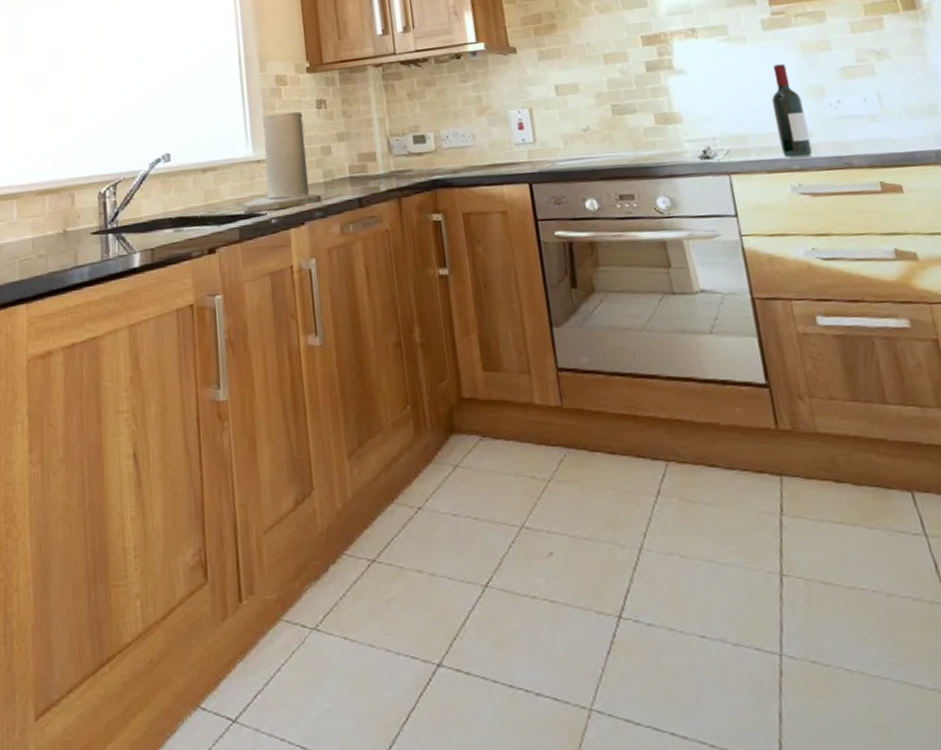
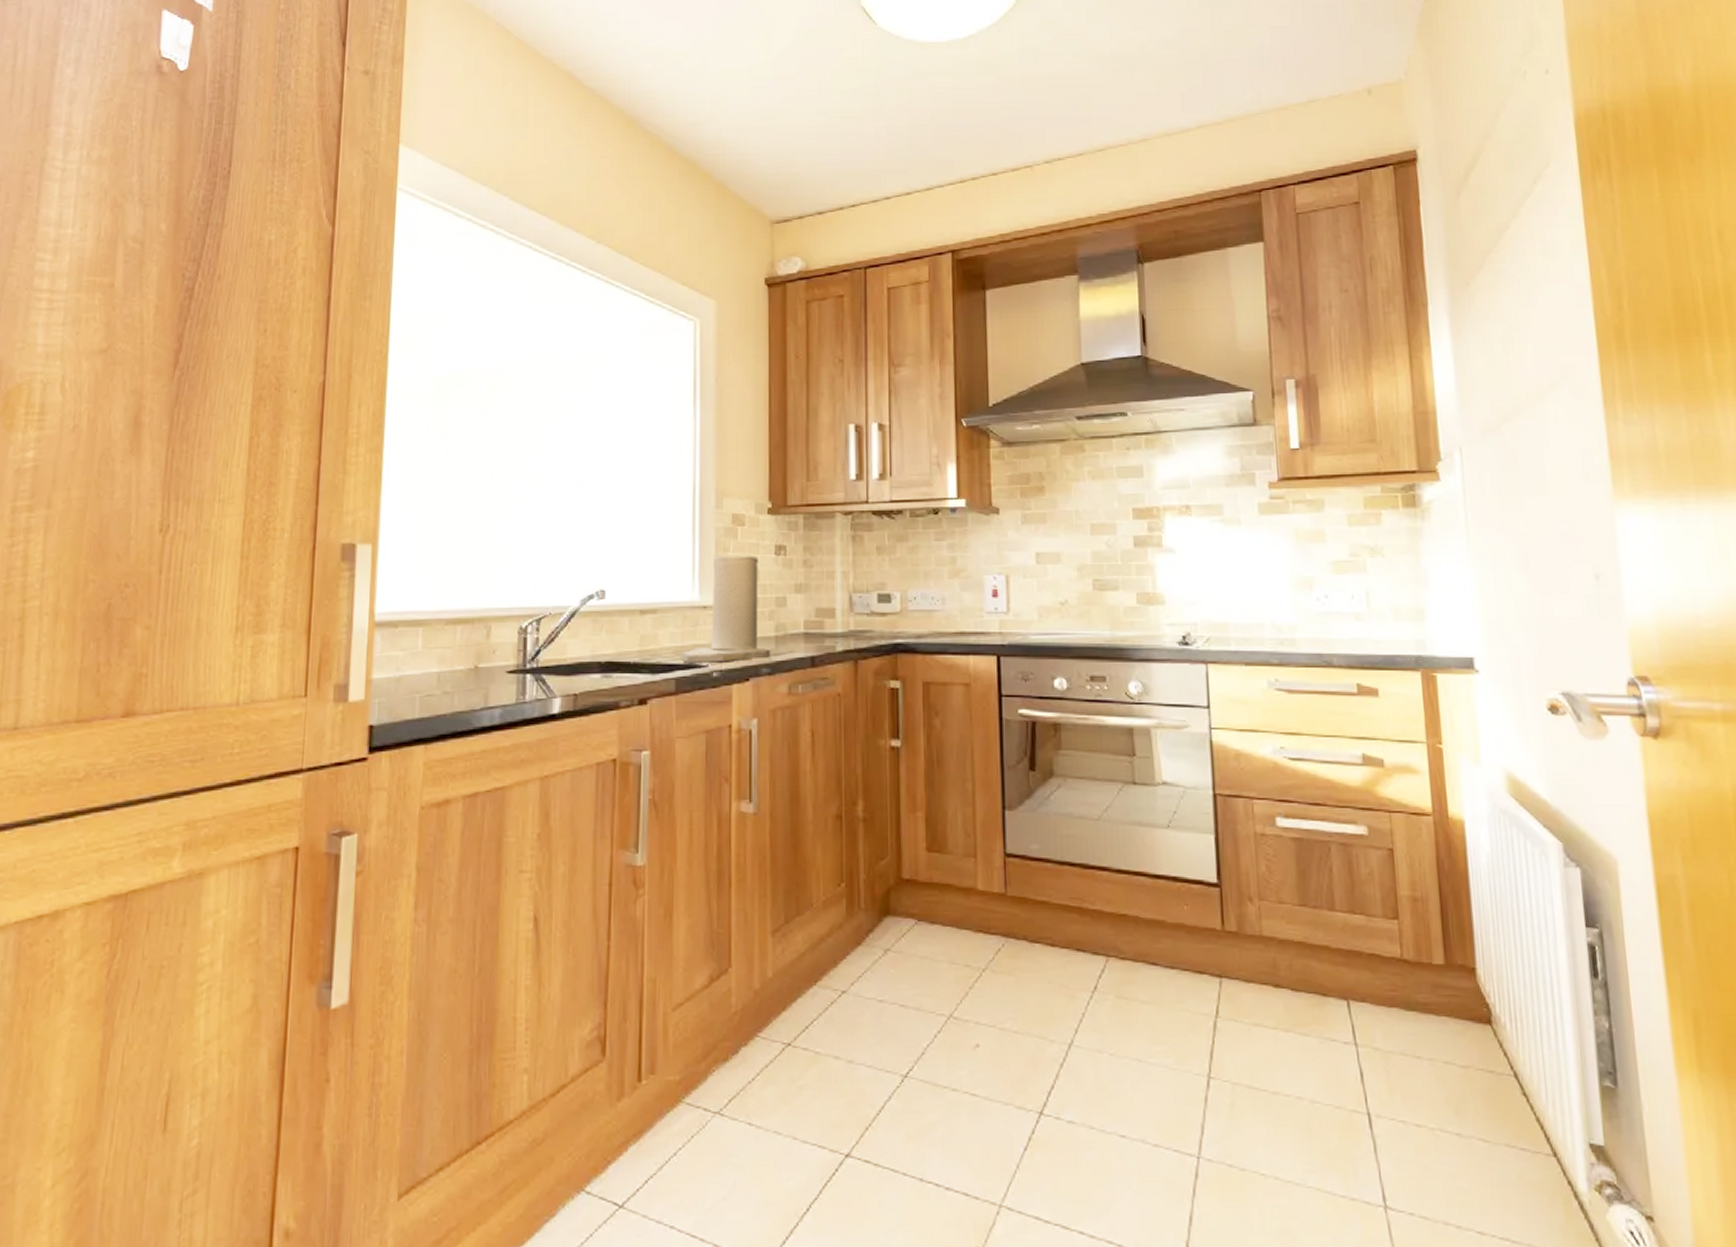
wine bottle: present [771,64,813,158] -> none [1259,552,1294,651]

